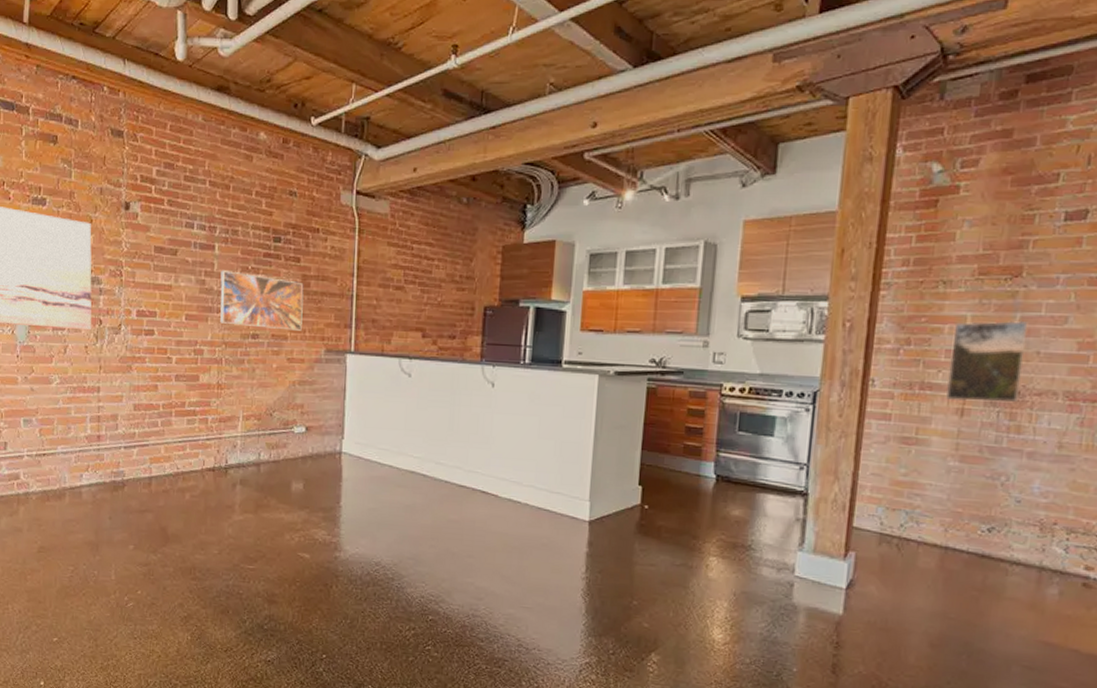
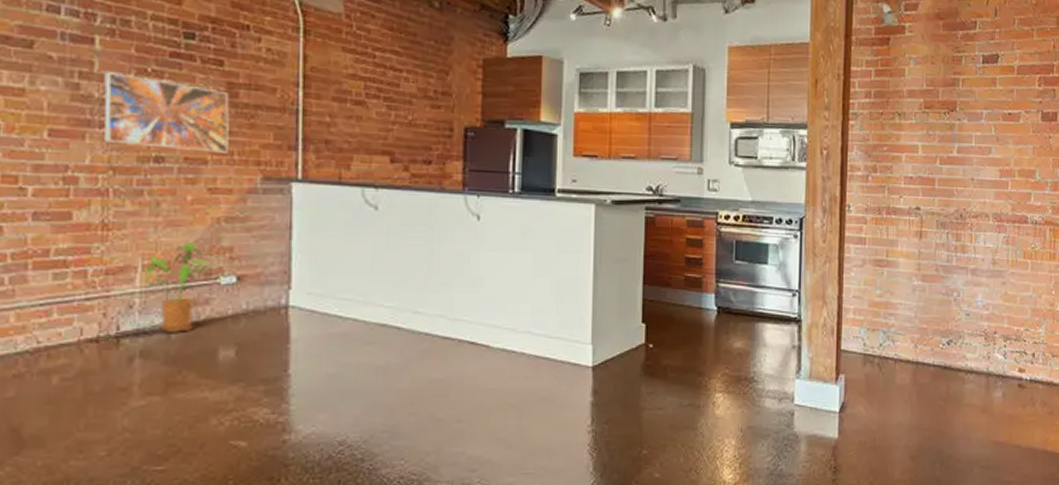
house plant: none [244,400,289,469] -> present [145,243,212,334]
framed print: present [946,320,1029,403] -> none [907,150,964,225]

